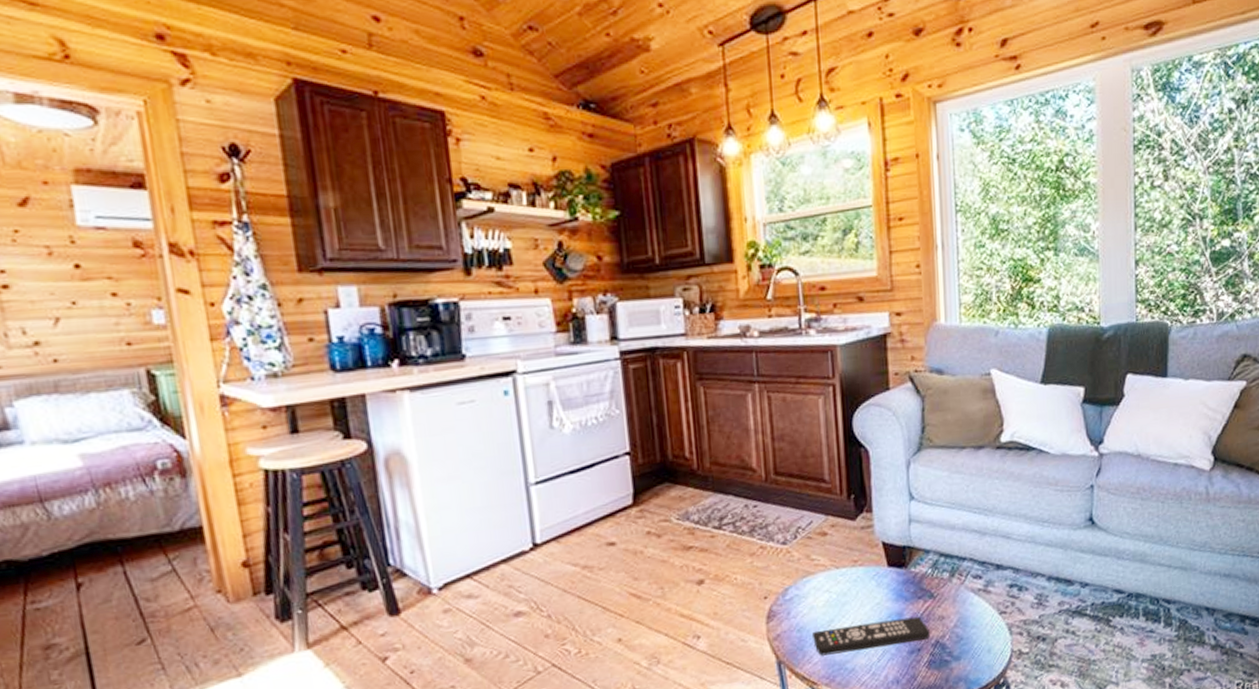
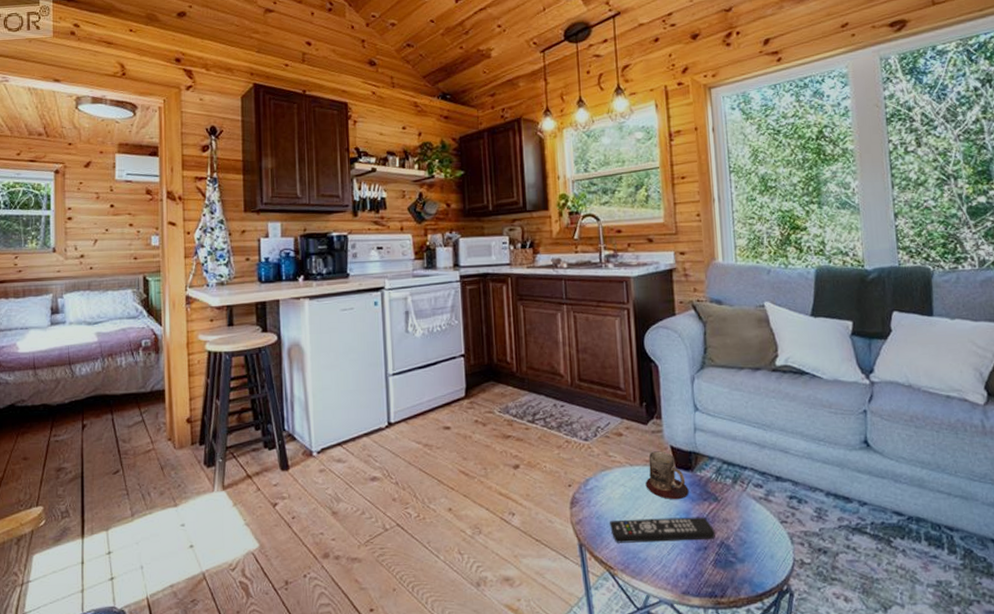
mug: none [853,548,902,602] -> present [645,451,689,500]

